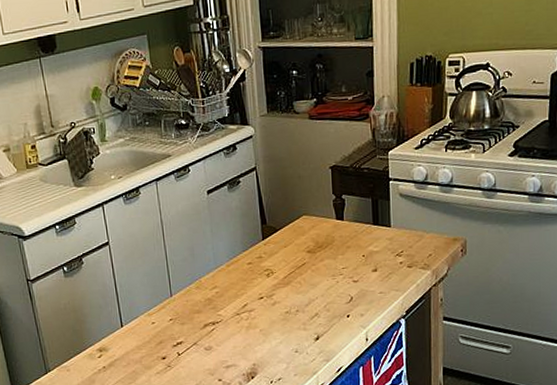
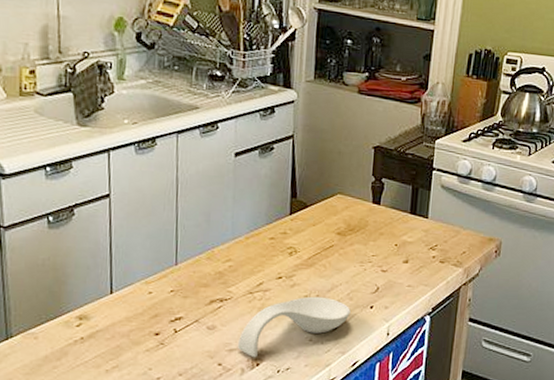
spoon rest: none [233,311,329,372] -> present [238,296,351,358]

